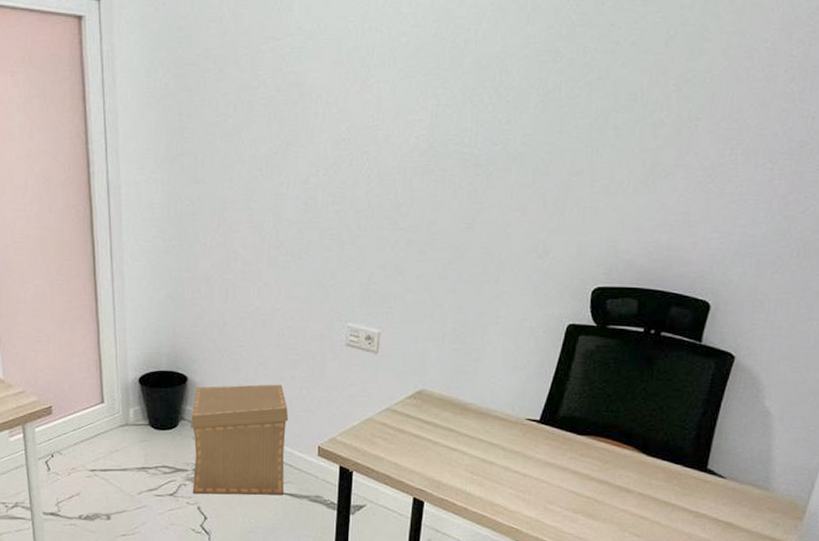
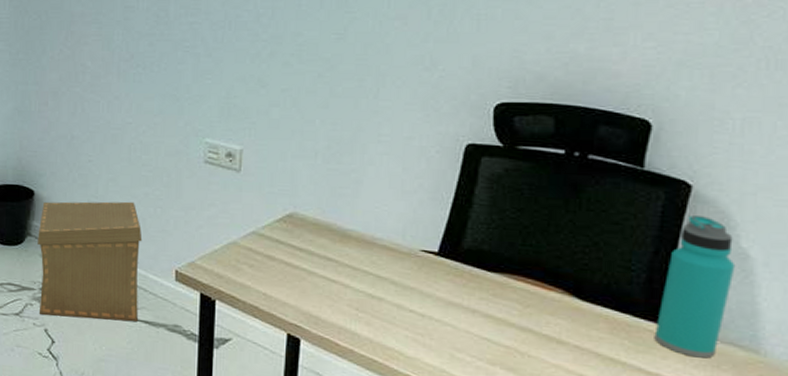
water bottle: none [697,380,760,497] -> present [654,214,736,359]

